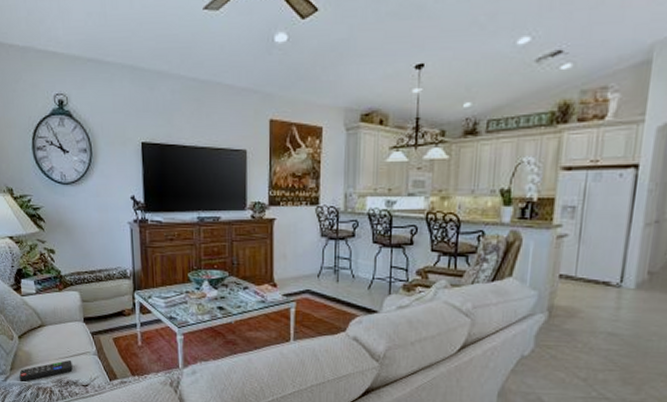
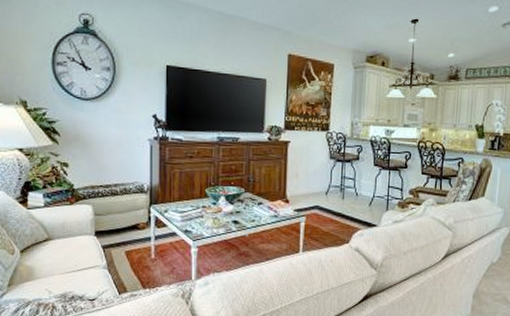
remote control: present [19,360,73,383] -> none [18,275,79,299]

